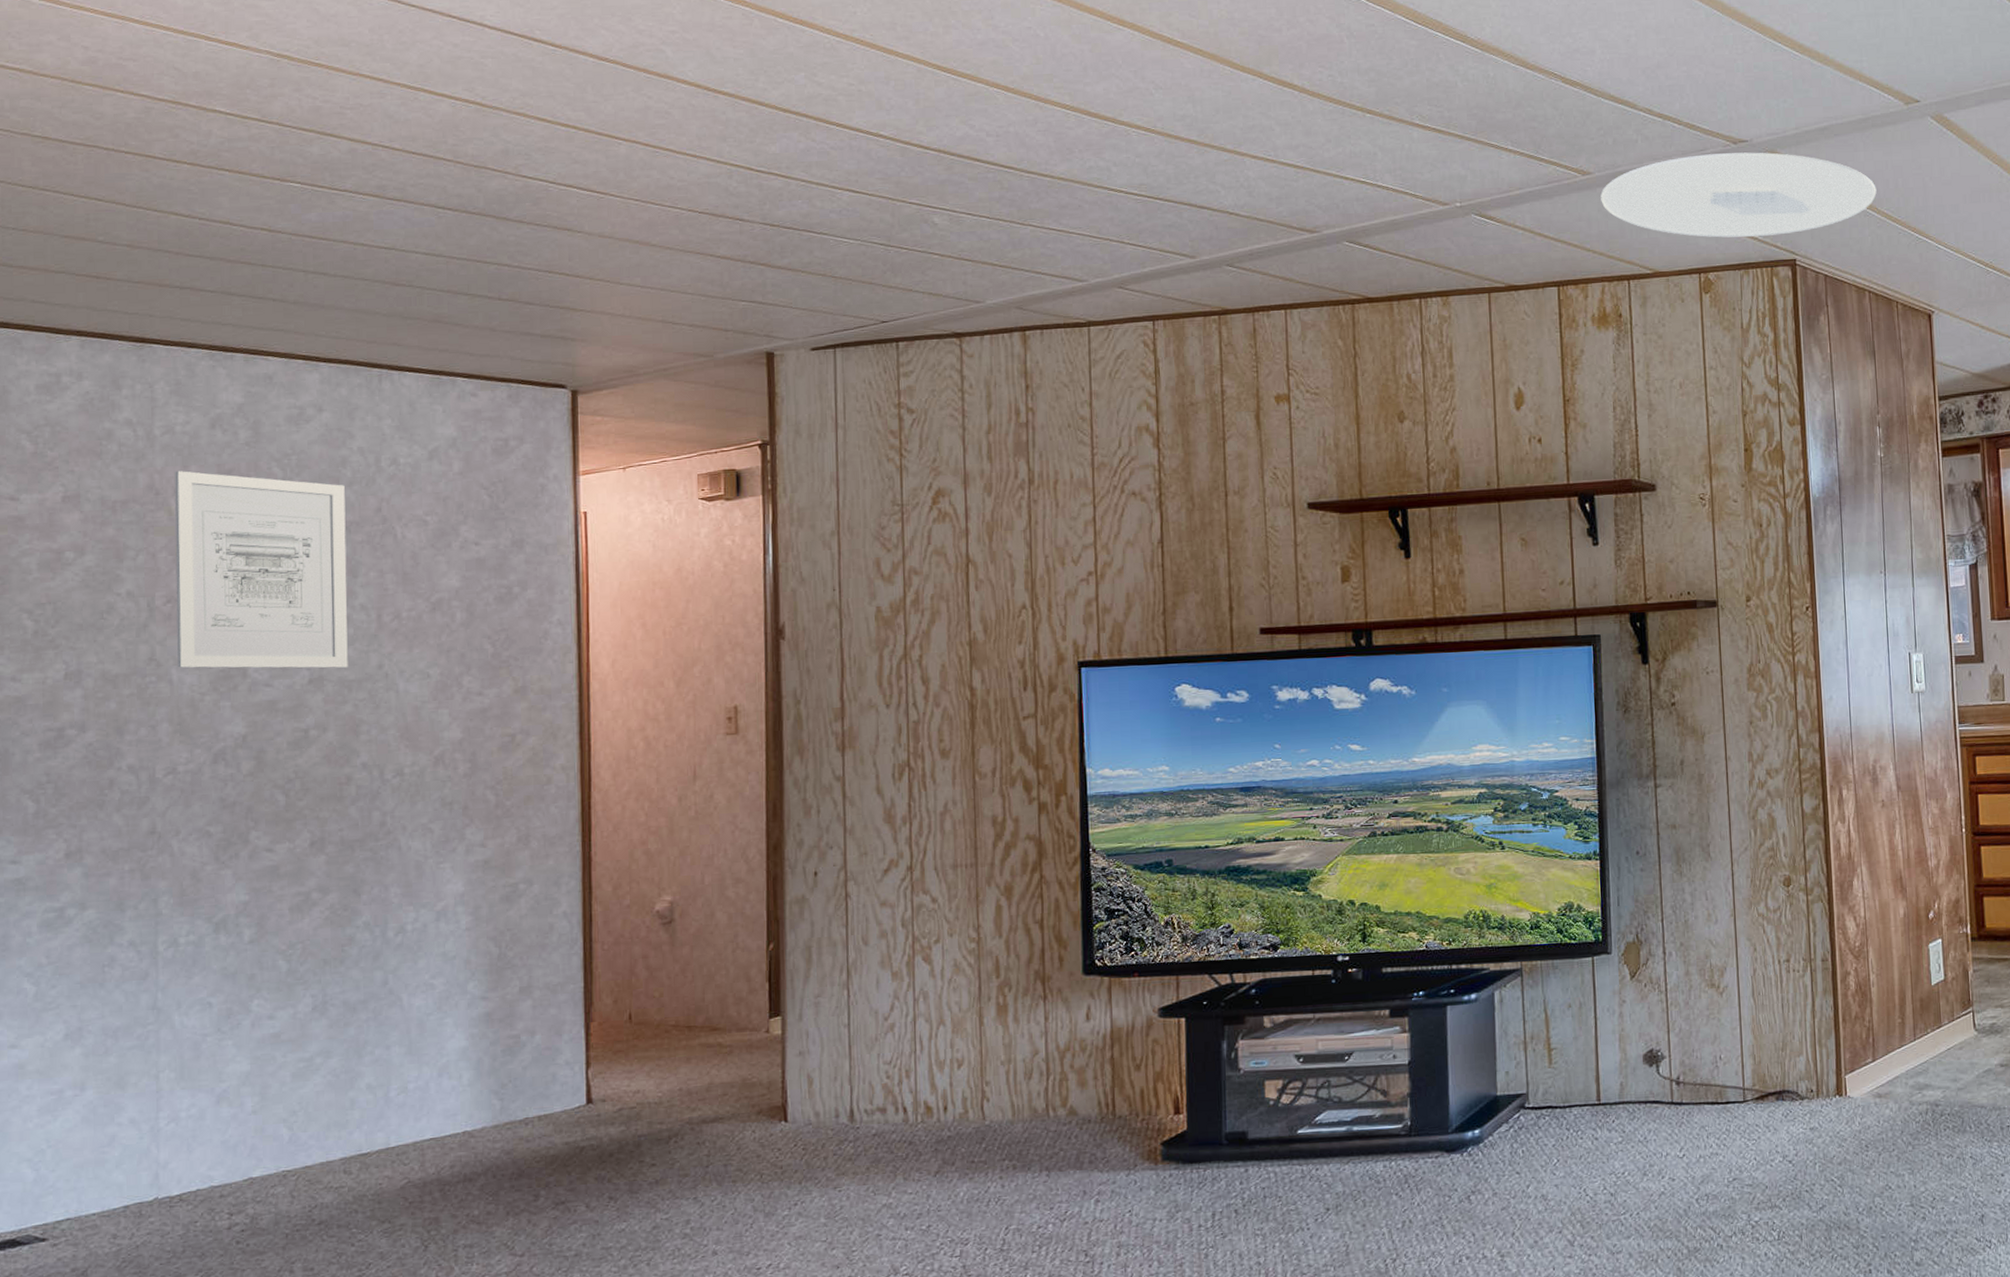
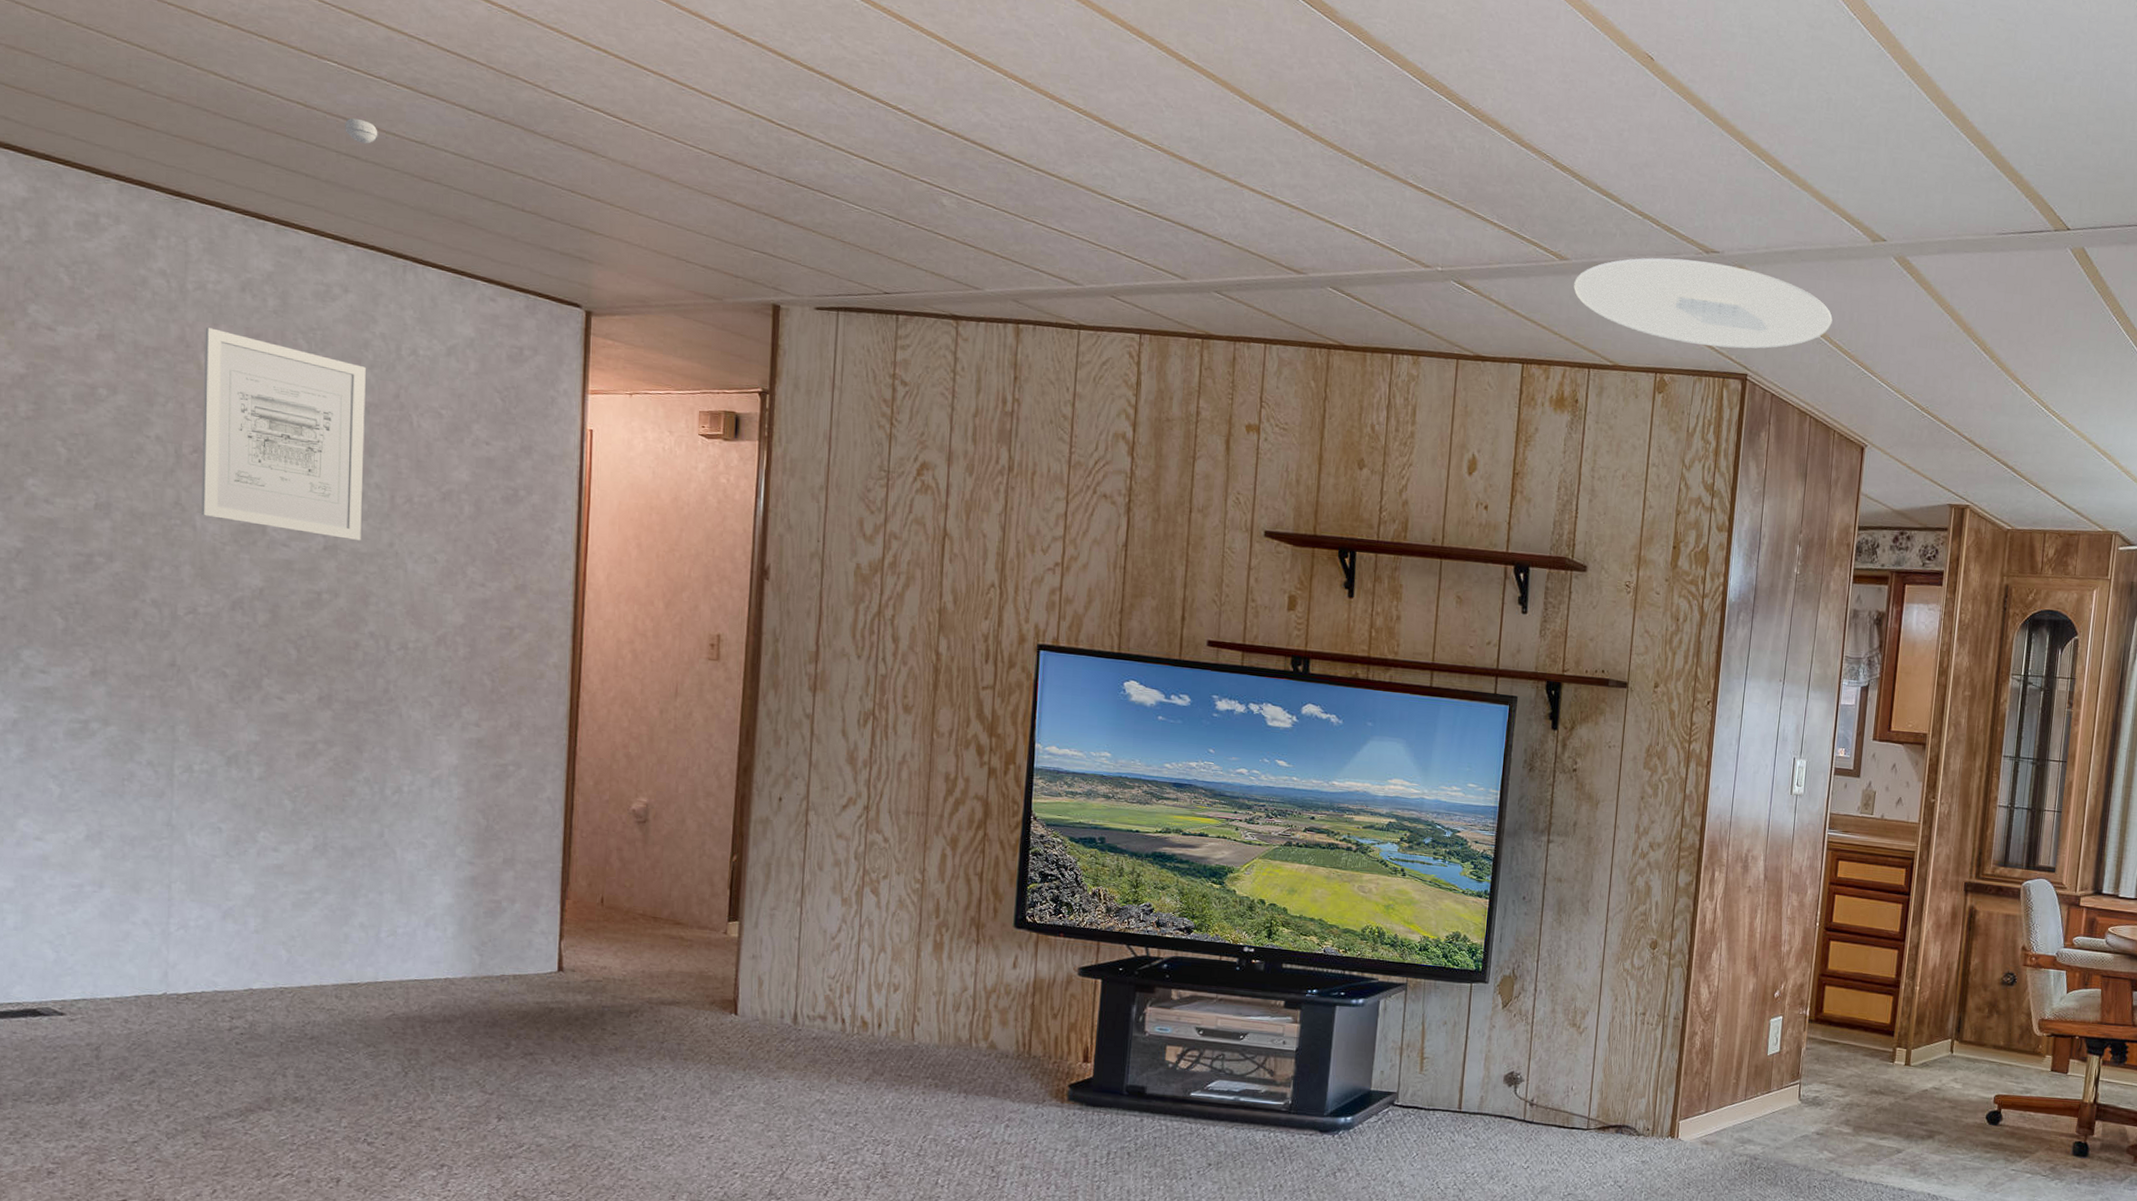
smoke detector: none [311,234,346,259] -> present [345,117,378,144]

